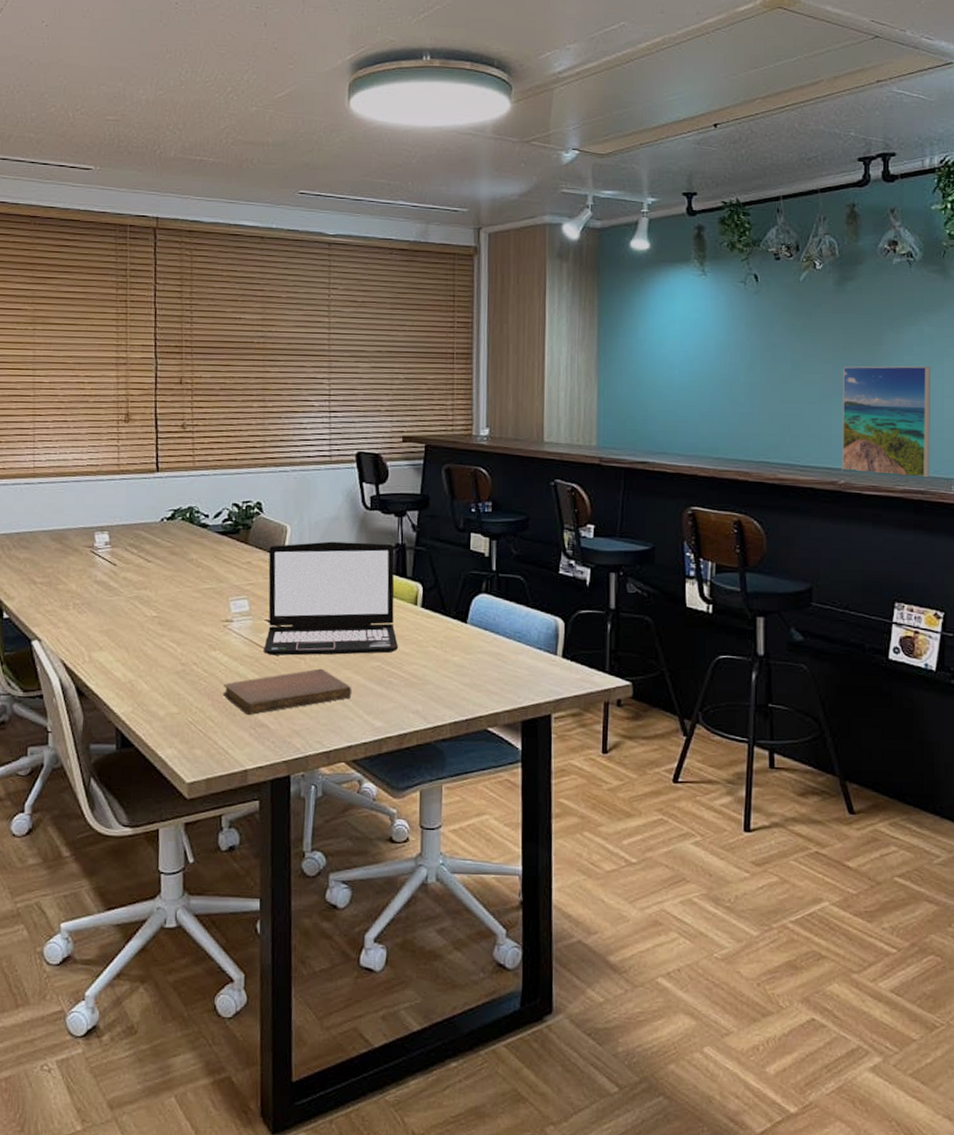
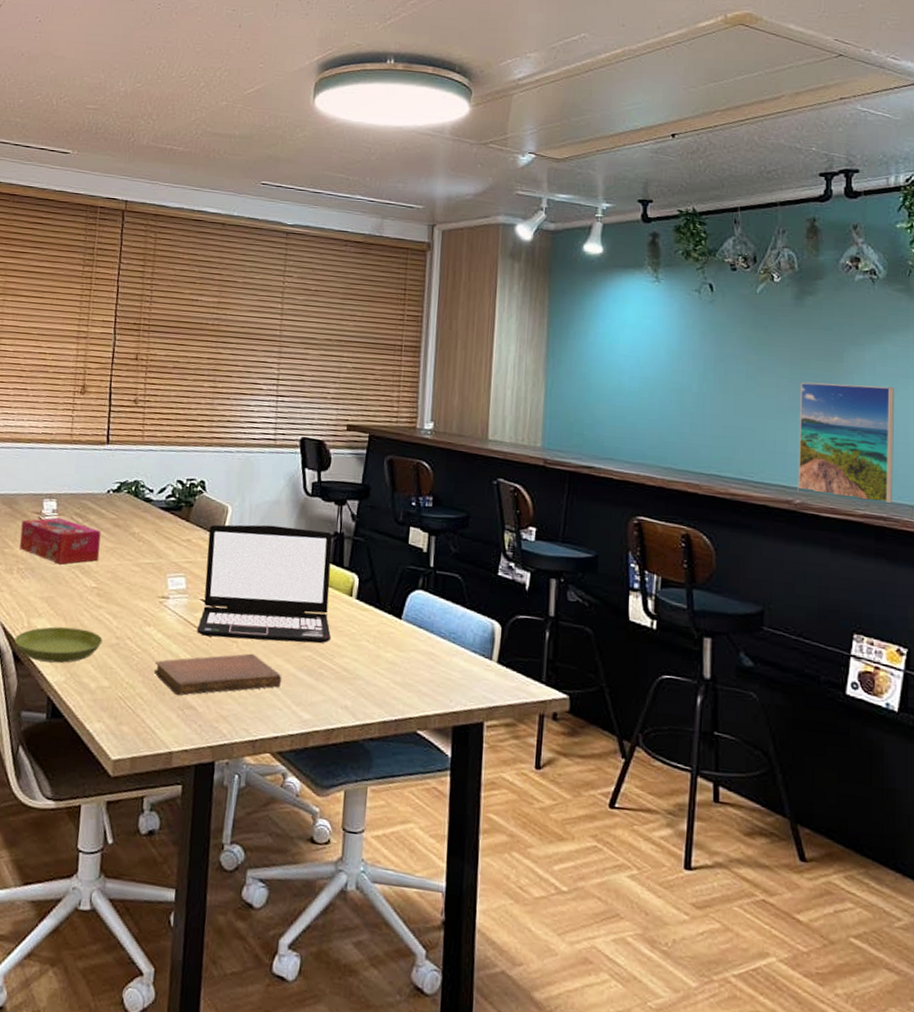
tissue box: none [73,550,158,597] -> present [19,517,101,565]
saucer: none [76,658,168,694] -> present [14,626,103,663]

